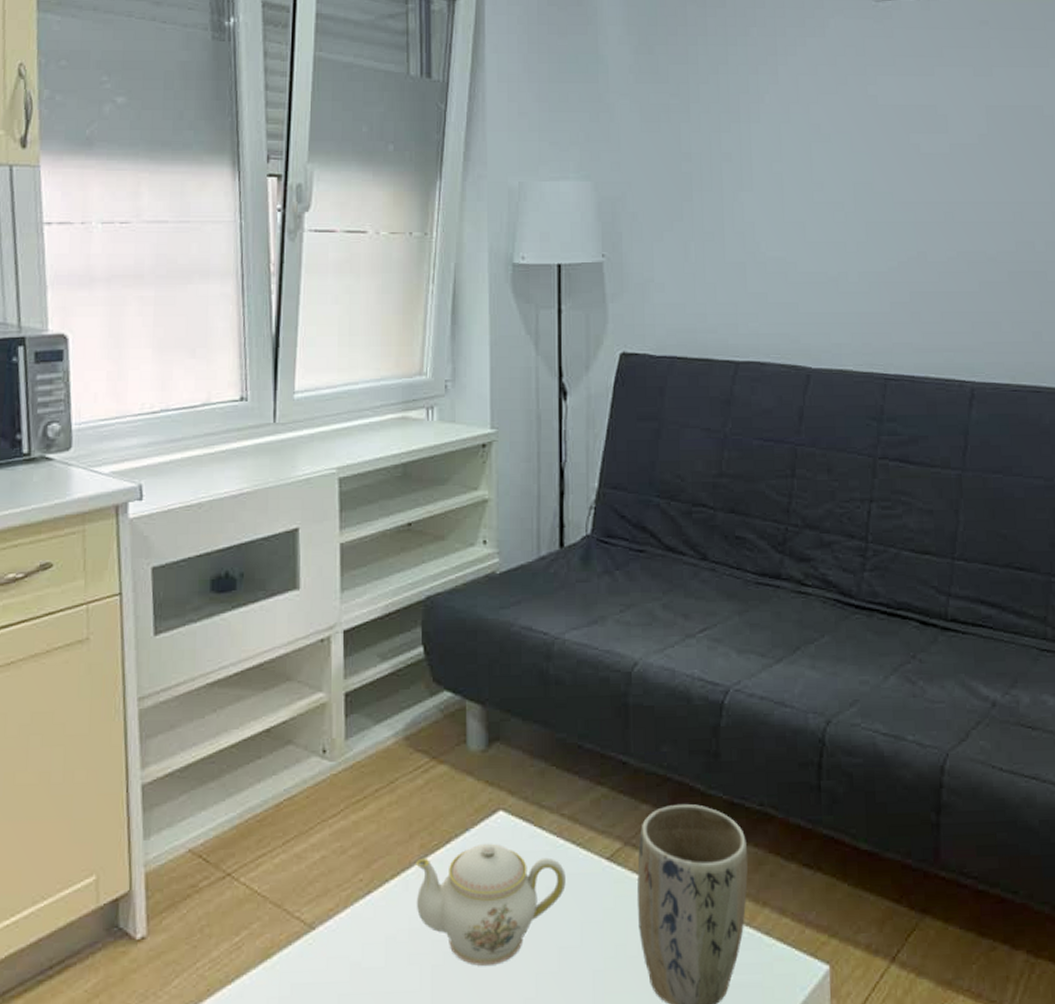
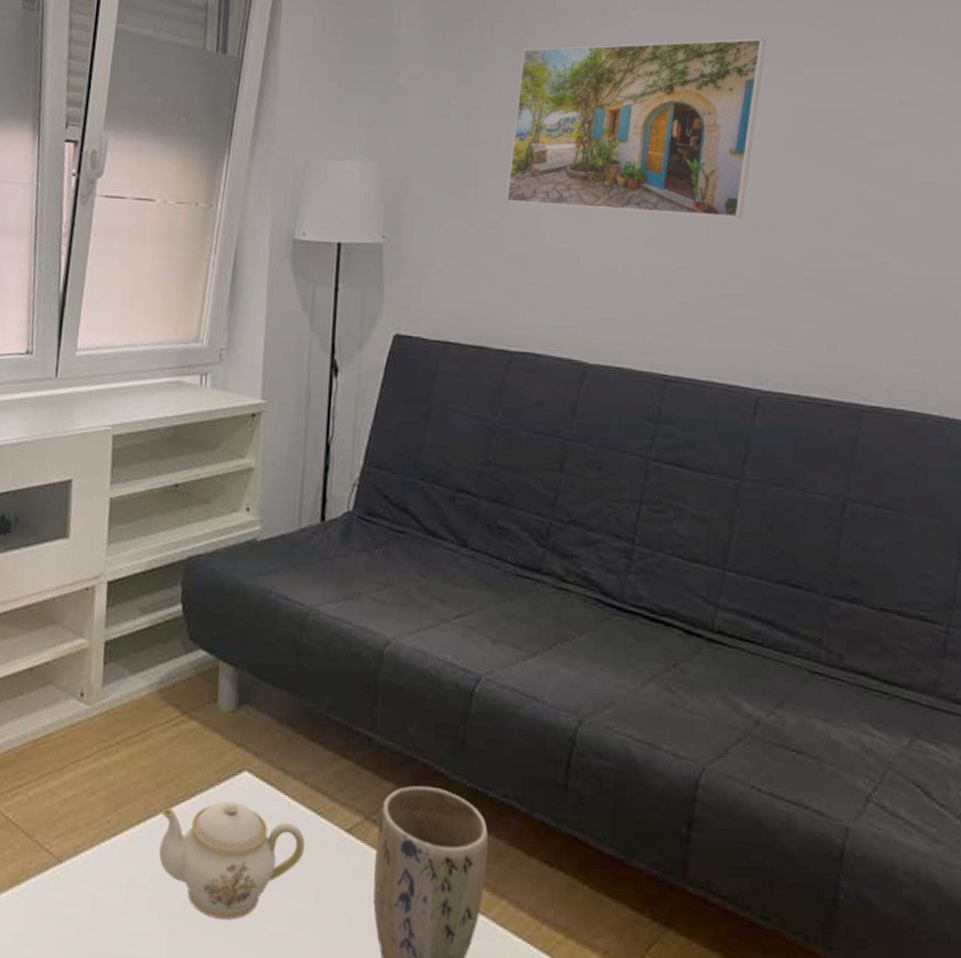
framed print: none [721,42,957,218] -> present [506,38,766,219]

